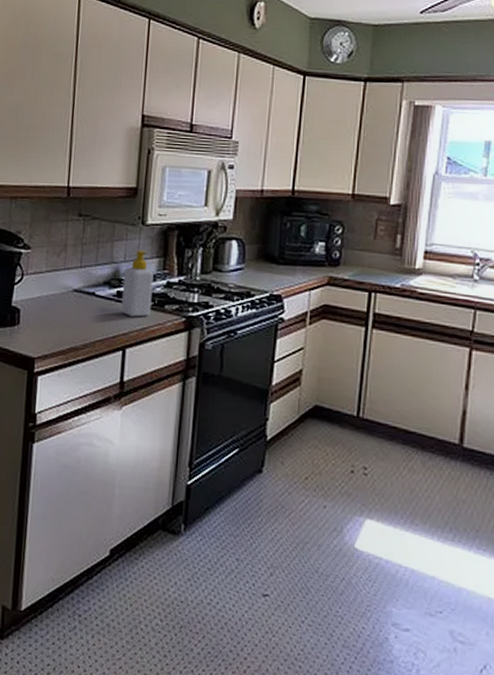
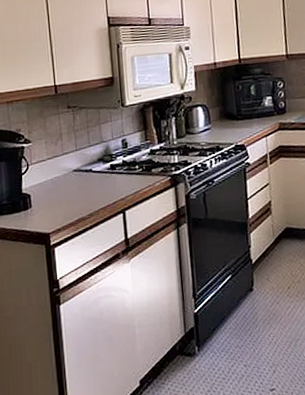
soap bottle: present [121,250,154,317] -> none [113,127,141,184]

